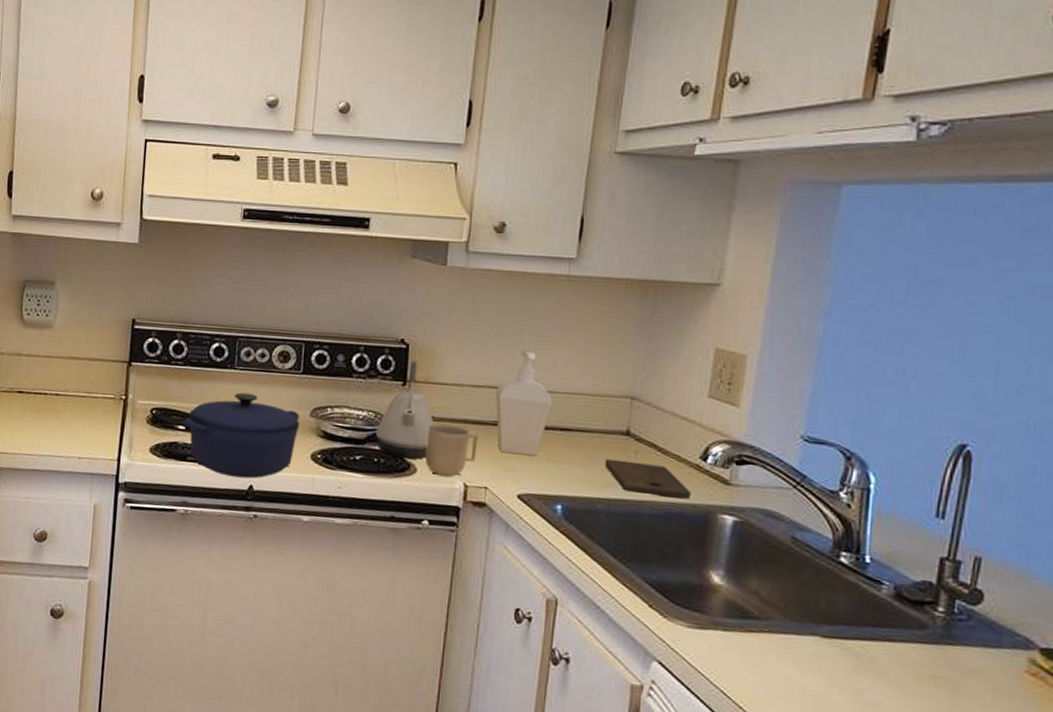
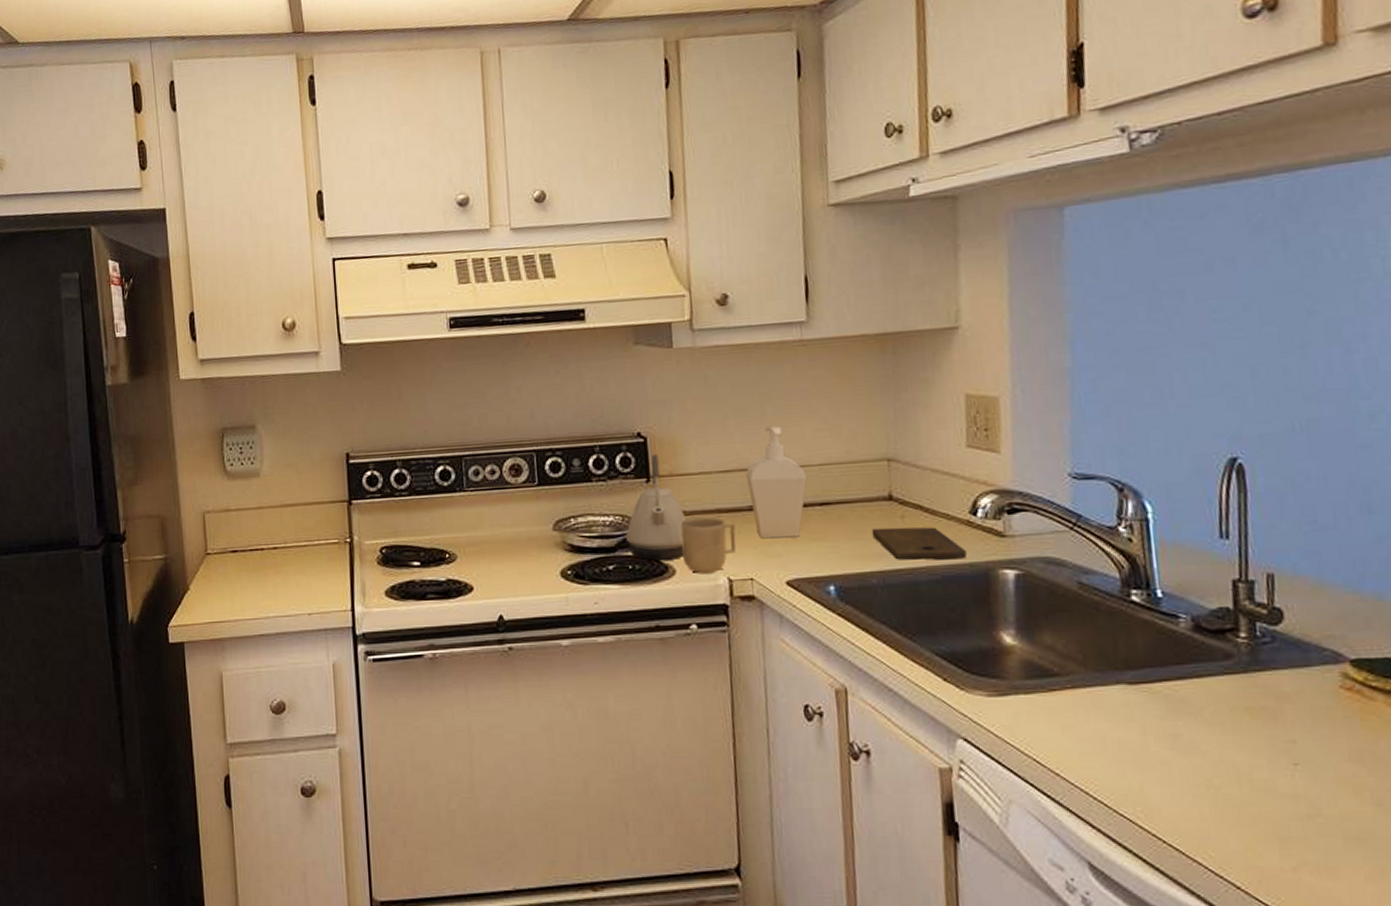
cooking pot: present [182,392,300,479] -> none [415,515,544,610]

